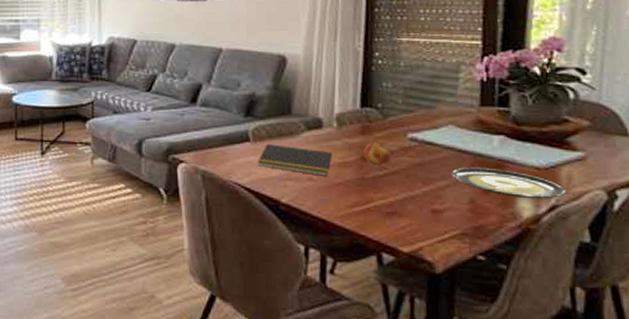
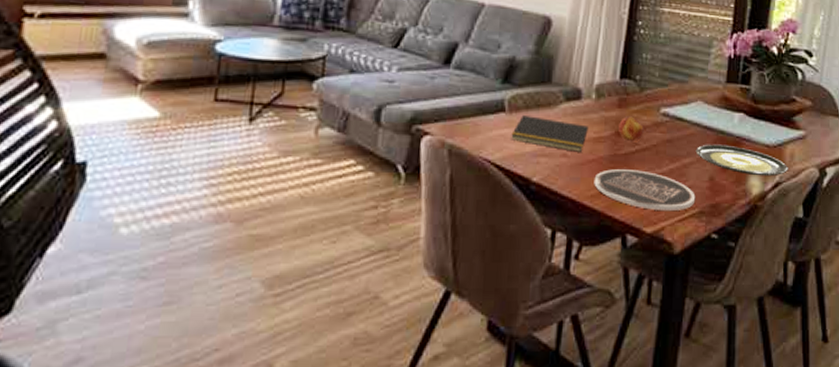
plate: none [343,192,456,232] -> present [594,169,696,210]

